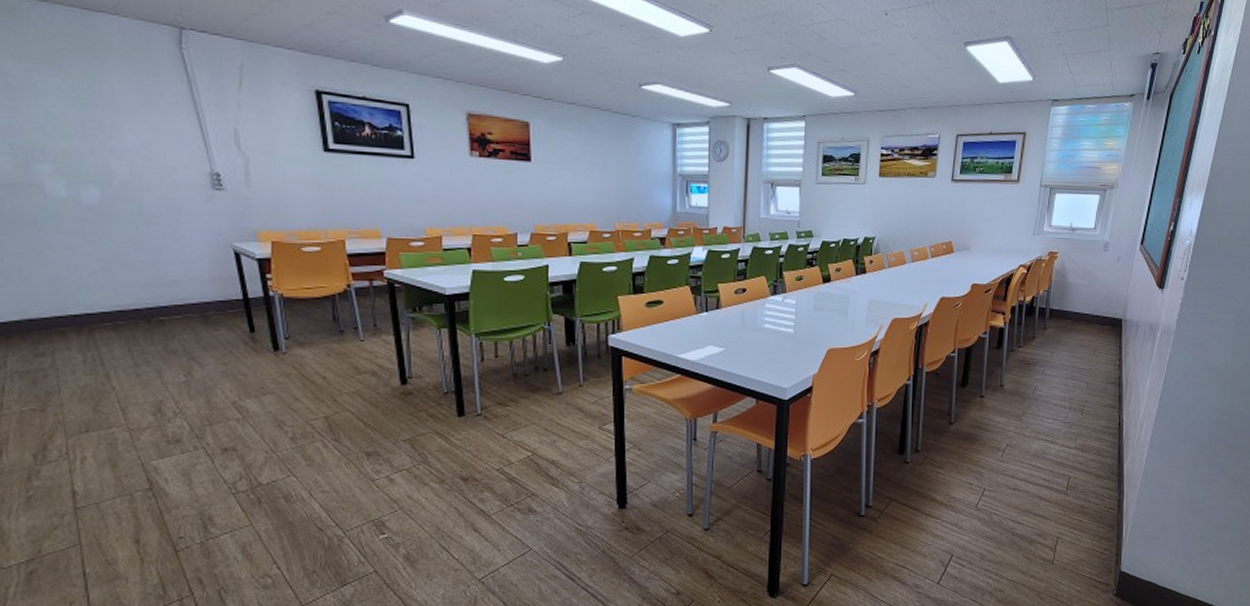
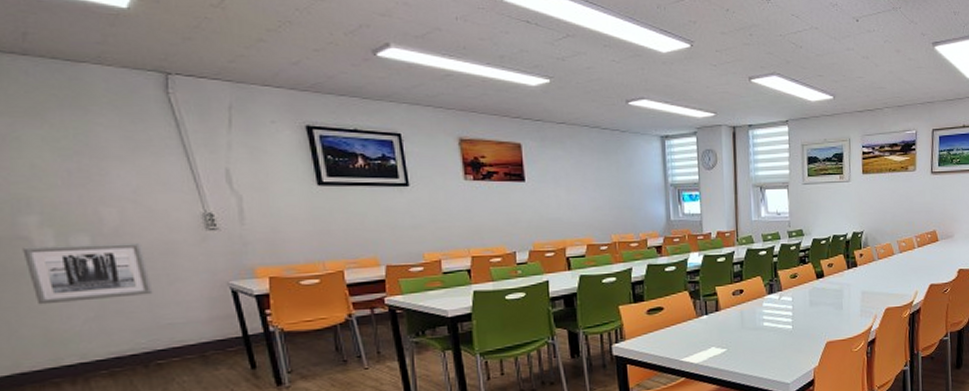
wall art: none [35,195,158,253] -> present [22,242,153,305]

